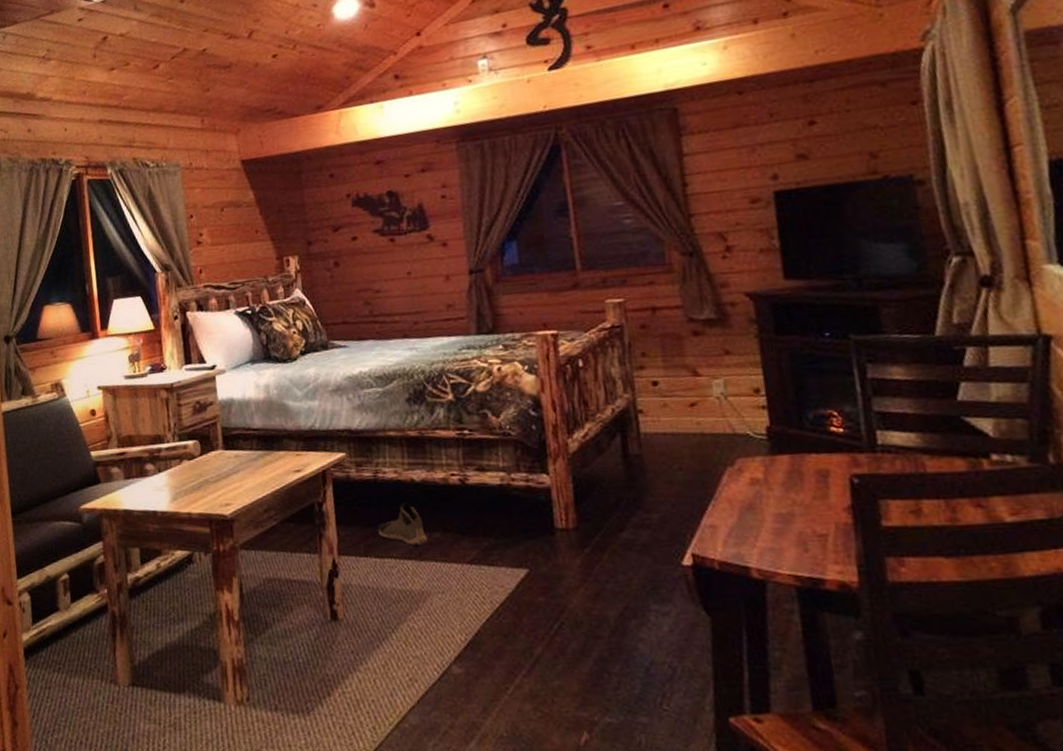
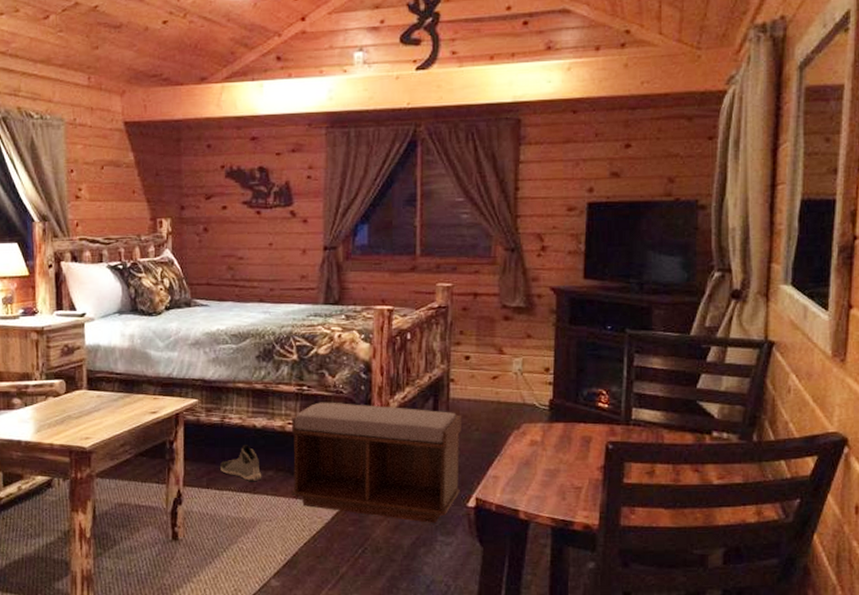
bench: none [455,446,671,588] -> present [291,402,461,523]

